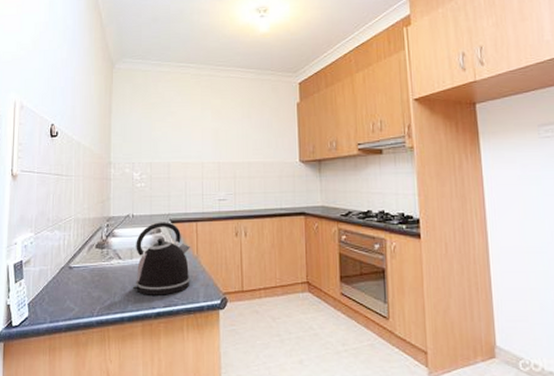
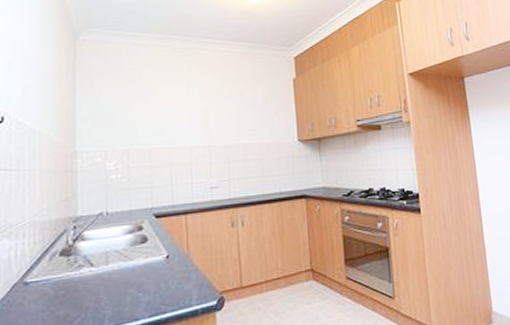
kettle: present [132,222,190,295] -> none [109,217,181,306]

